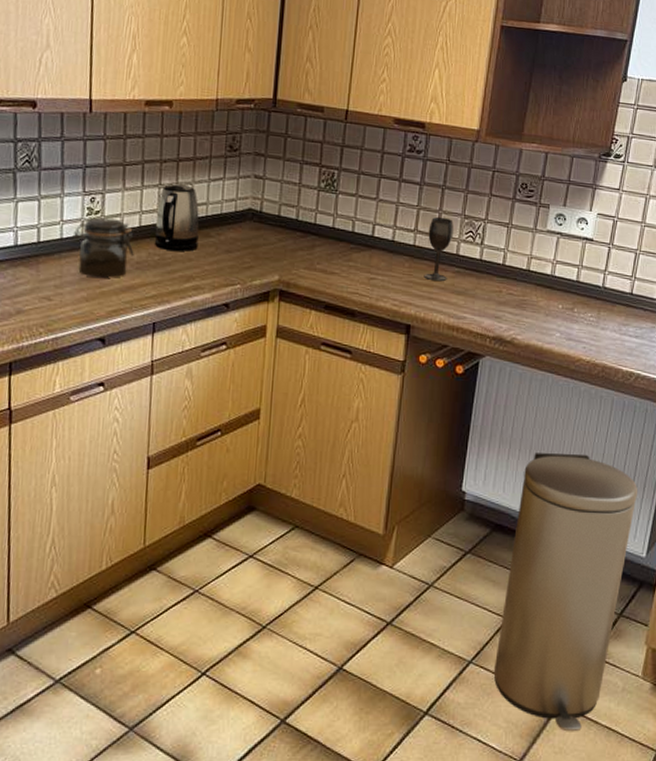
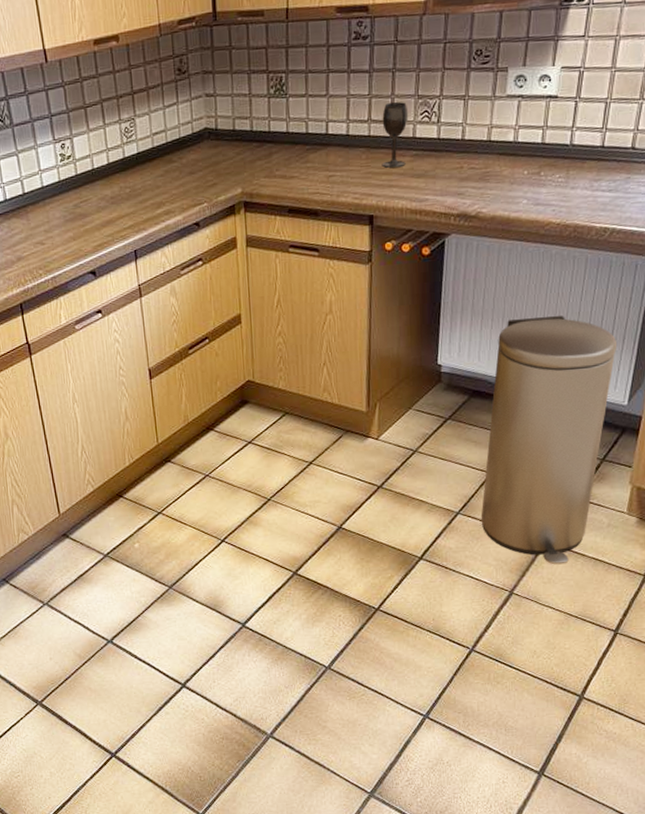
jar: present [72,218,134,278] -> none [51,160,108,218]
kettle: present [154,184,200,251] -> none [121,116,163,182]

